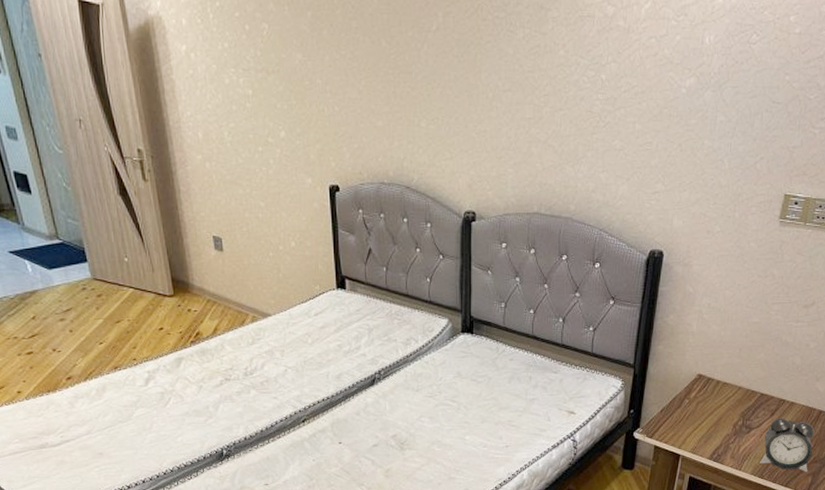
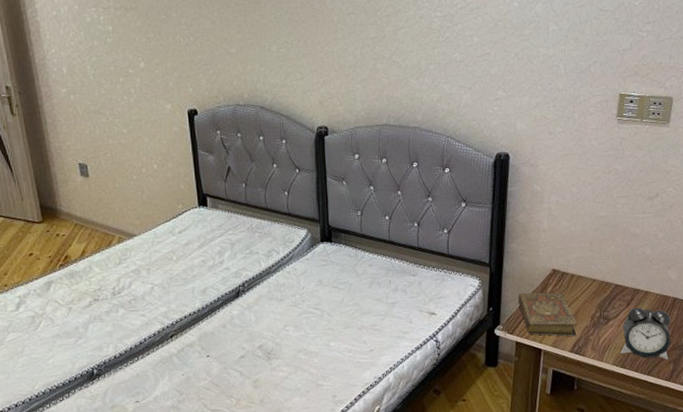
book: none [660,397,719,444] -> present [518,292,578,337]

